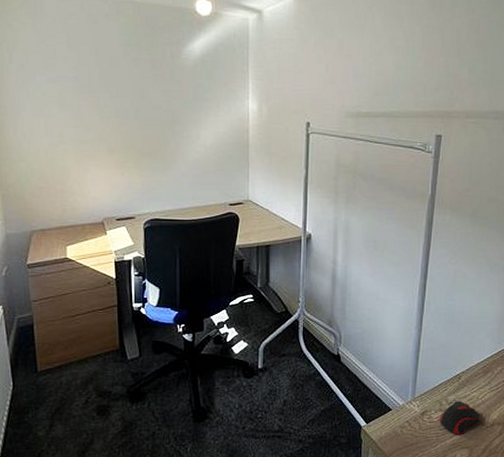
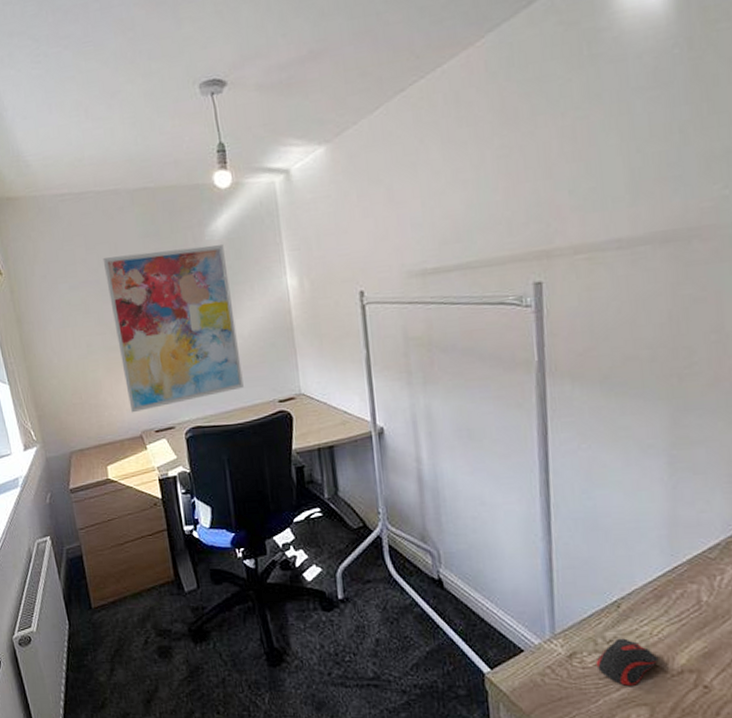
wall art: none [83,58,201,201] -> present [102,245,244,413]

